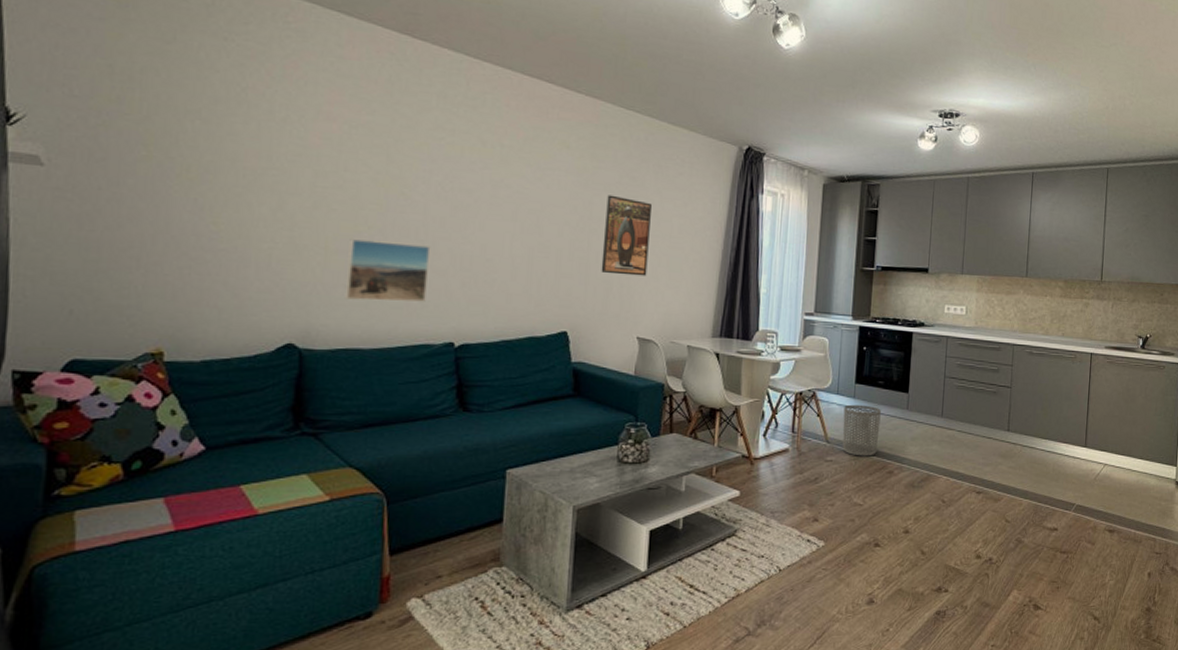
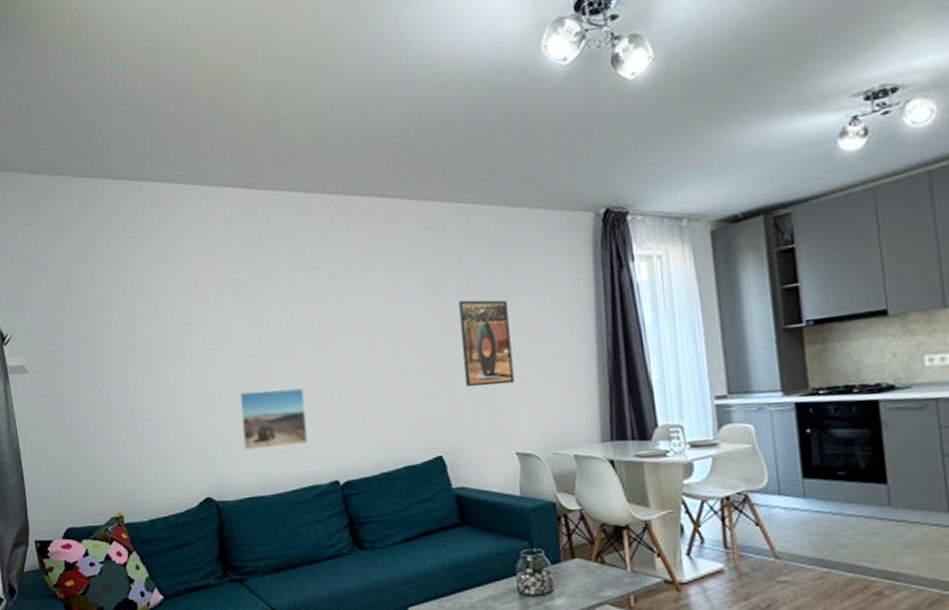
waste bin: present [842,404,881,456] -> none [792,505,853,574]

